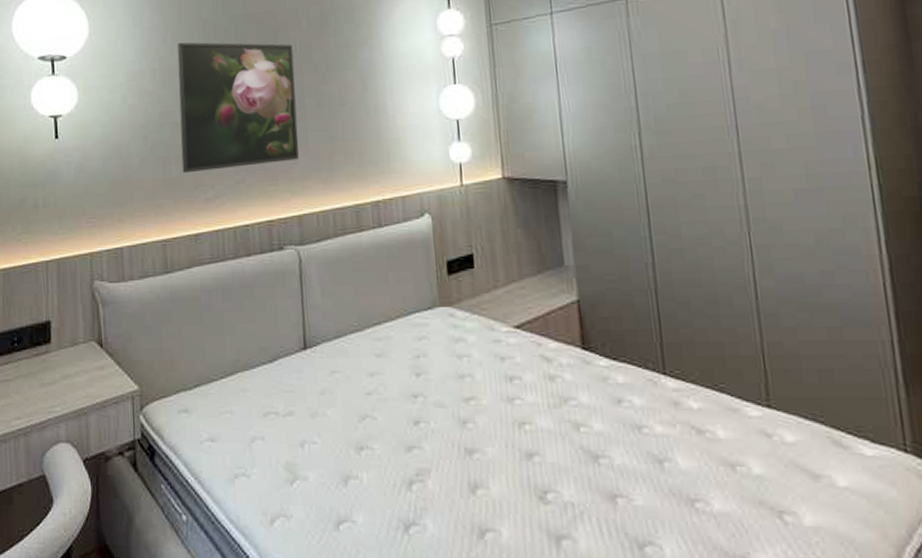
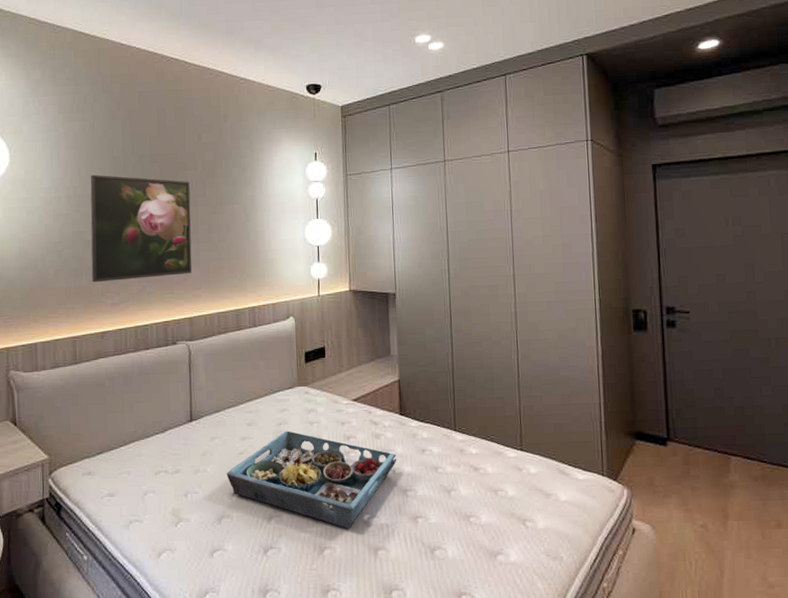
serving tray: none [351,366,582,506] -> present [226,430,397,529]

